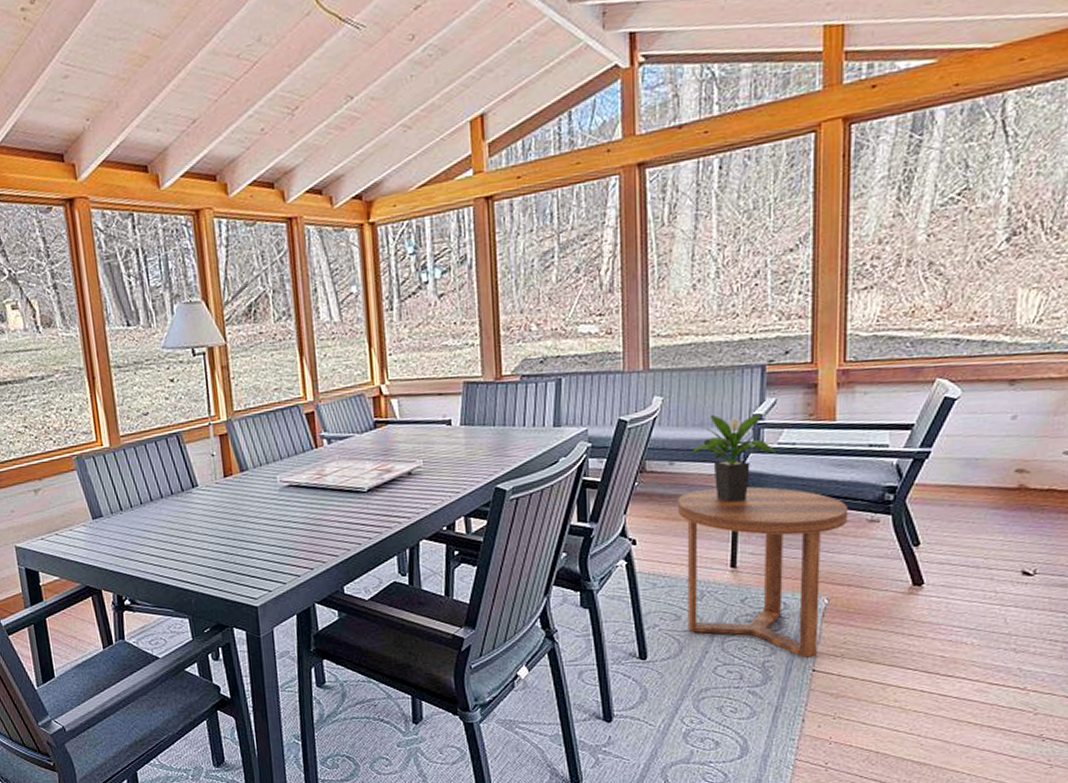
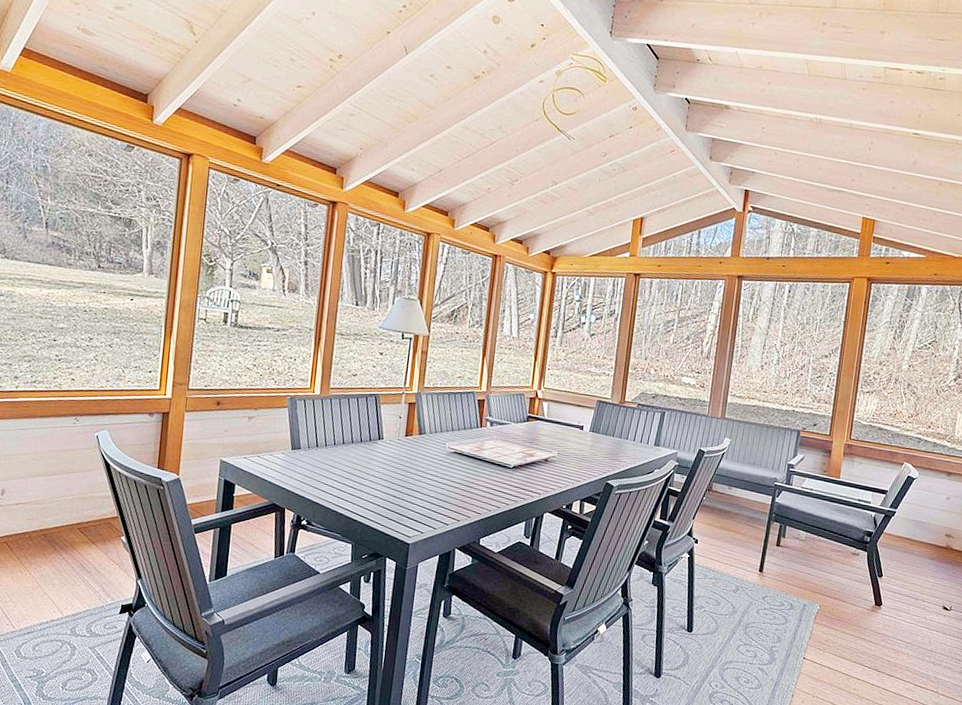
side table: present [678,486,849,658] -> none [724,510,841,648]
potted plant: present [689,413,778,502] -> none [743,458,800,525]

